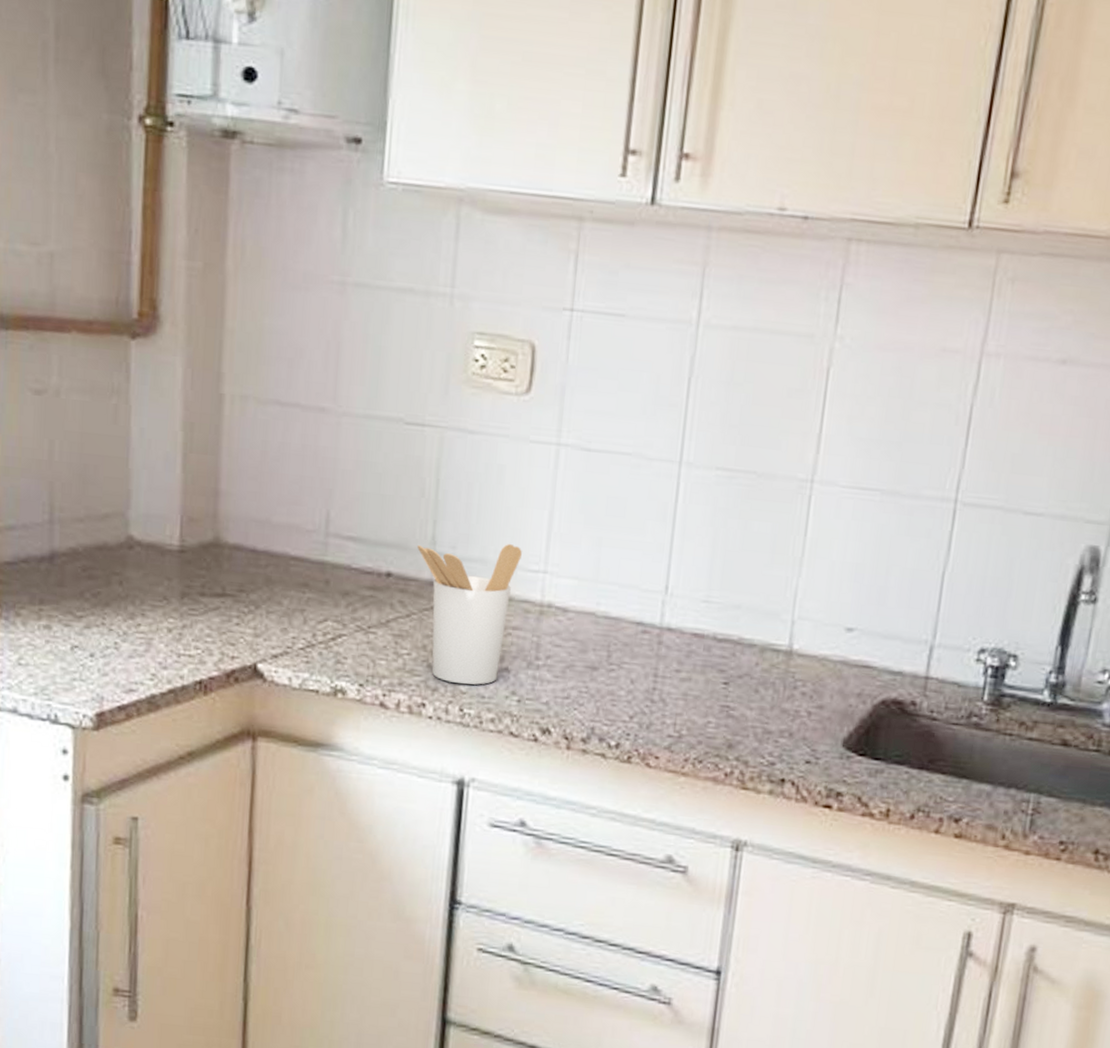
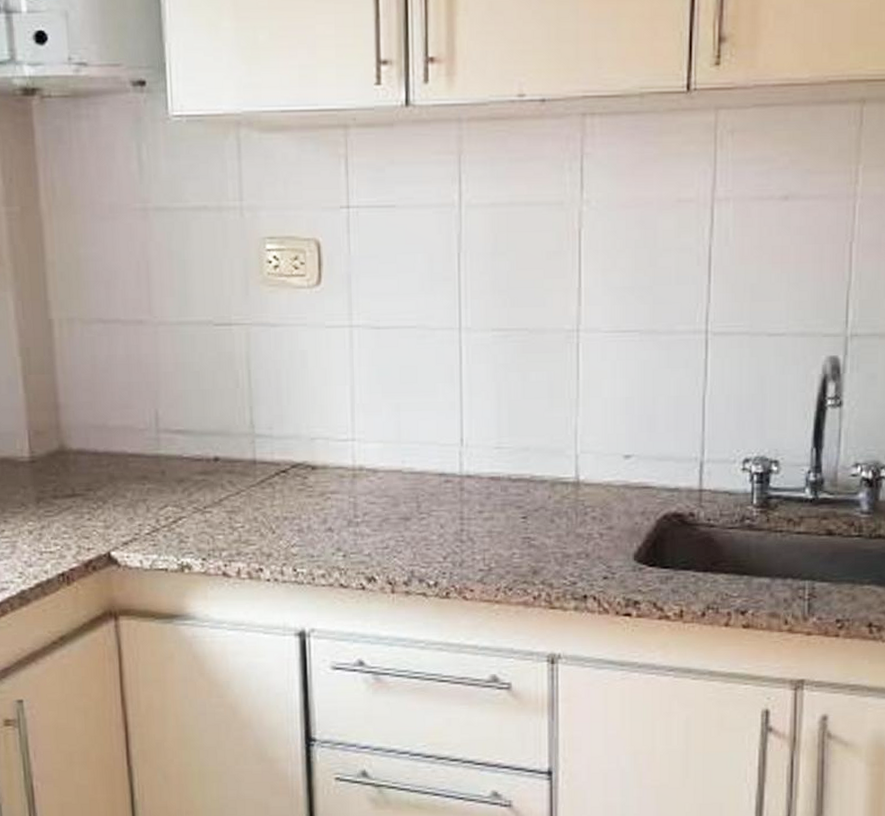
utensil holder: present [417,543,522,685] -> none [238,418,331,548]

